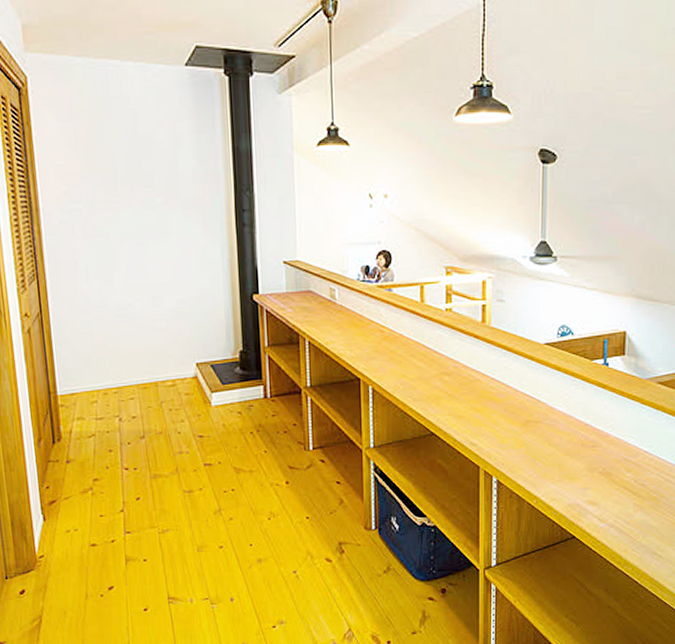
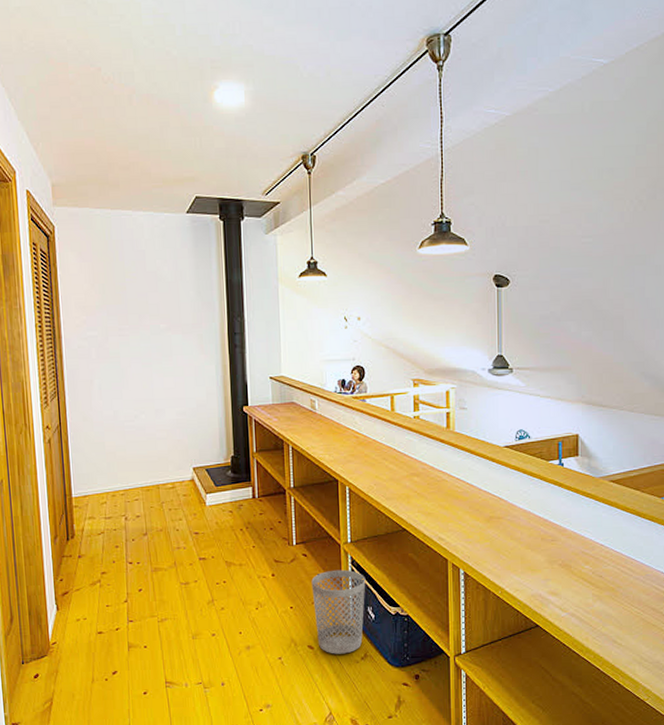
wastebasket: none [330,477,390,568] -> present [311,569,366,654]

